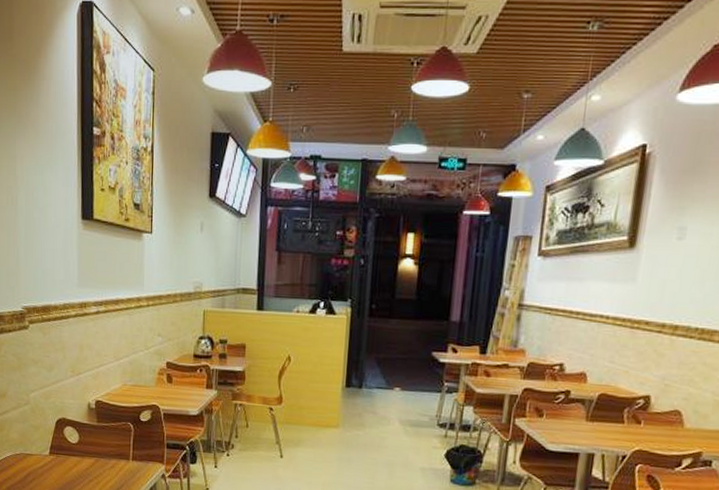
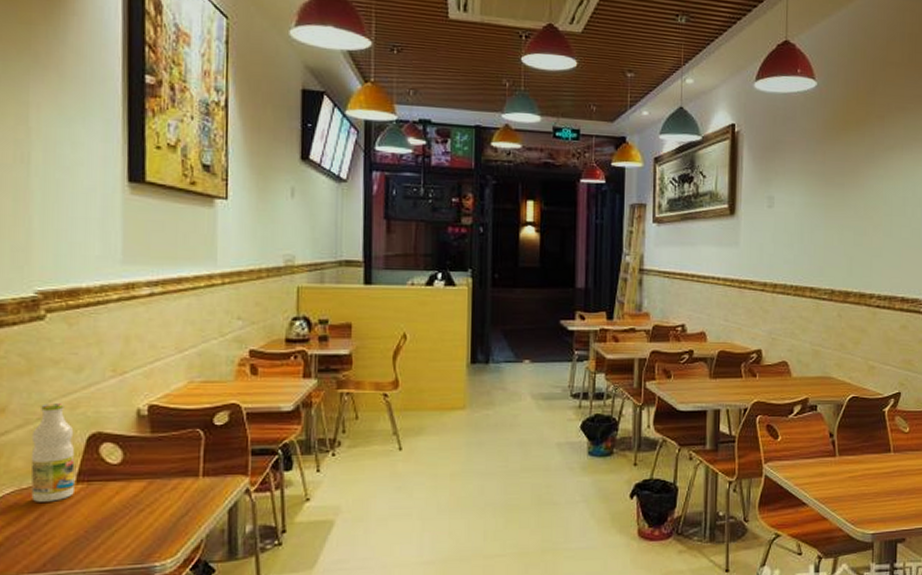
bottle: none [21,392,49,466] -> present [30,402,75,502]

